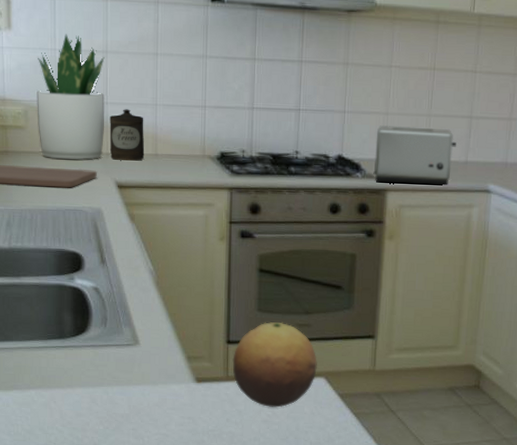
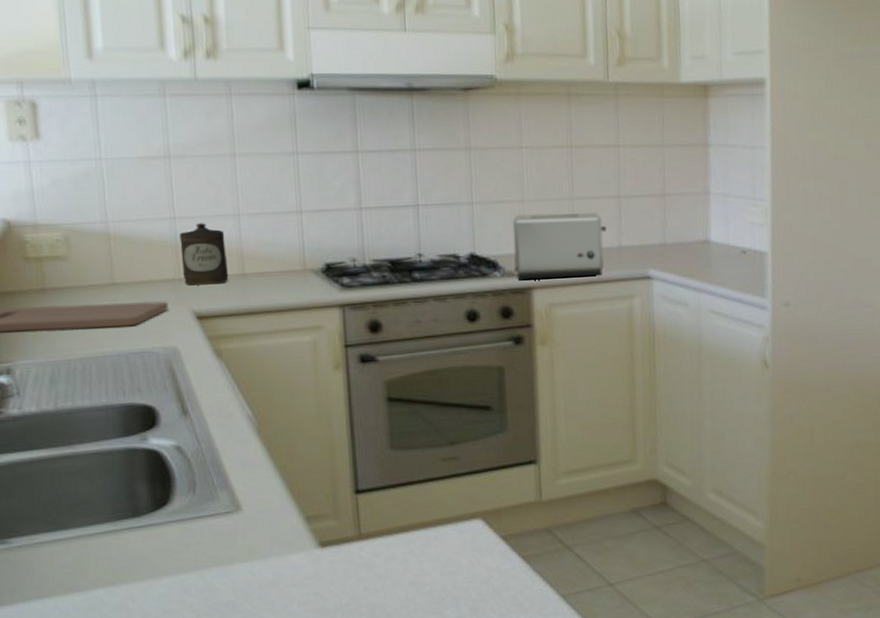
planter: present [37,34,105,160] -> none [78,139,174,292]
fruit: present [232,322,317,408] -> none [364,458,472,565]

